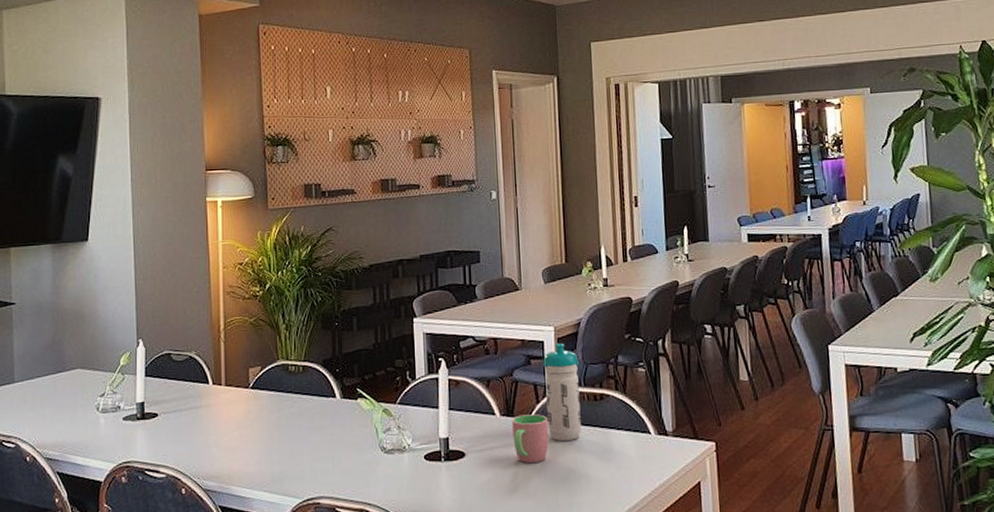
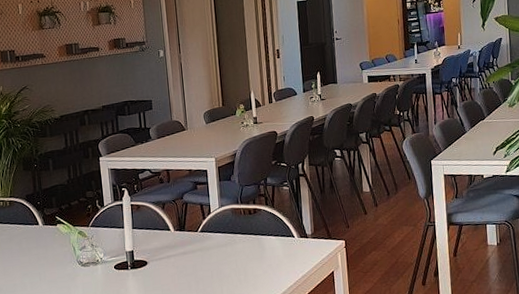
cup: present [512,414,549,464] -> none [184,228,214,267]
water bottle: present [543,343,582,442] -> none [207,171,240,248]

